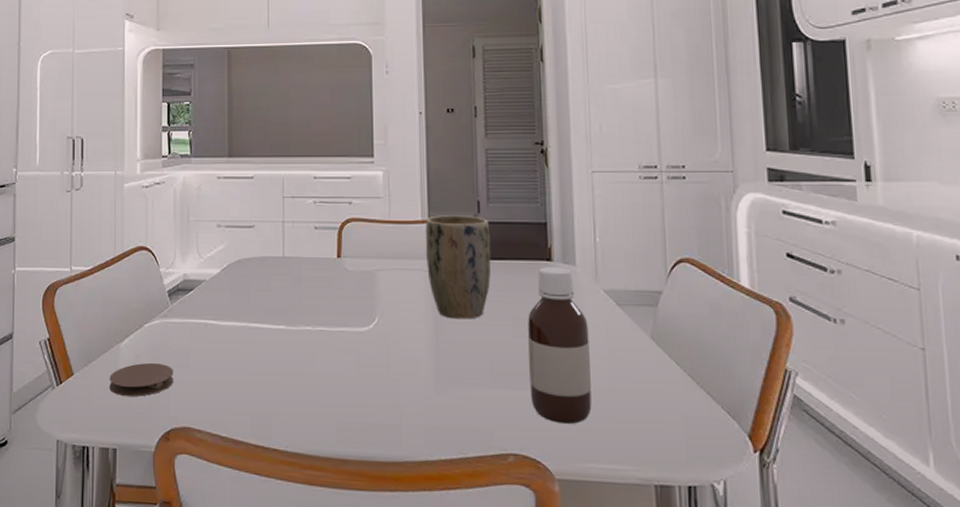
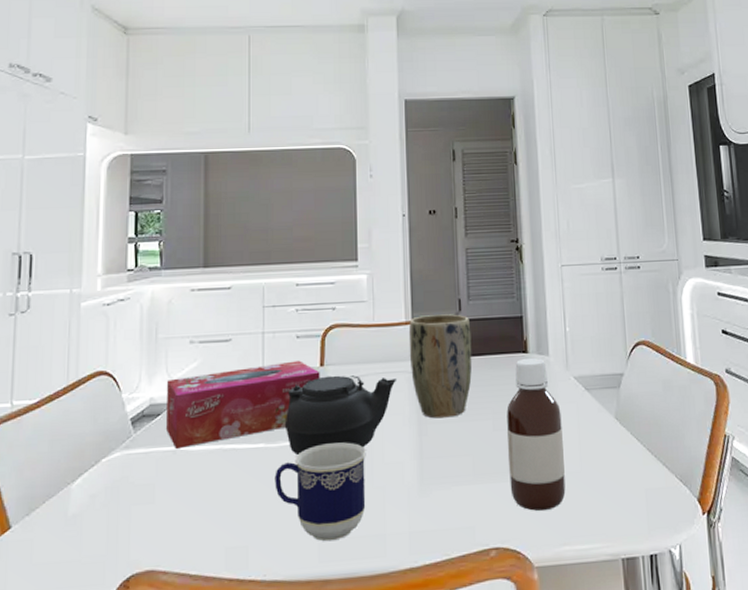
coaster: present [109,362,173,397] -> none [56,501,136,545]
tissue box: none [198,250,337,322] -> present [167,360,320,448]
cup: none [295,332,382,425] -> present [275,442,366,542]
teapot: none [304,267,412,341] -> present [284,375,396,456]

